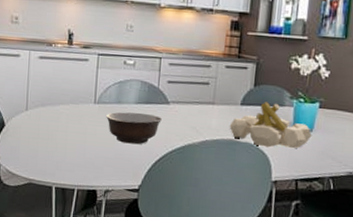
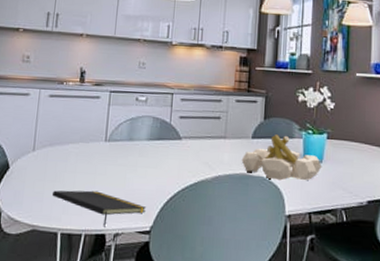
notepad: none [46,148,135,184] -> present [53,190,147,227]
bowl: present [106,112,162,145] -> none [117,149,174,183]

